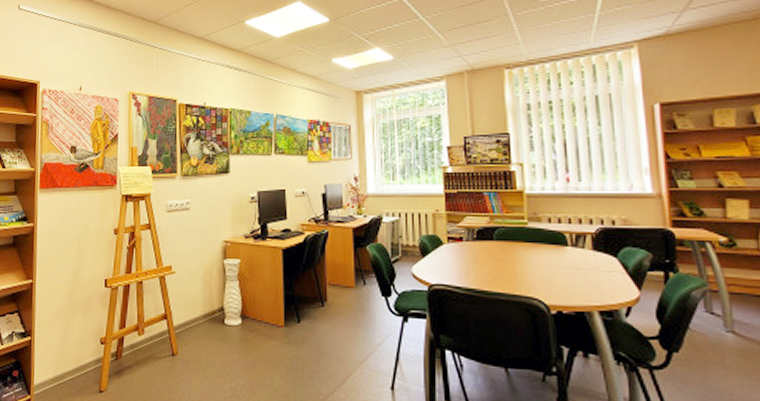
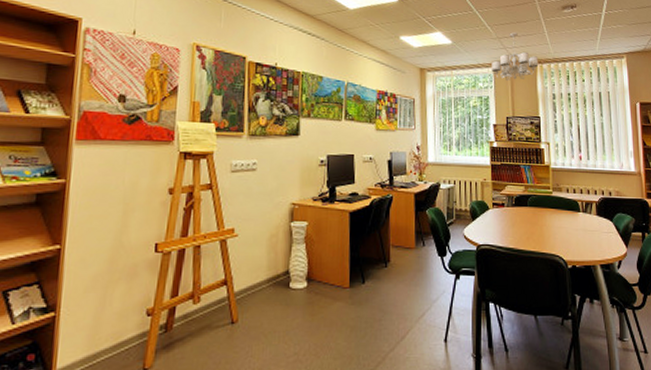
chandelier: none [443,36,507,95] -> present [491,32,539,82]

